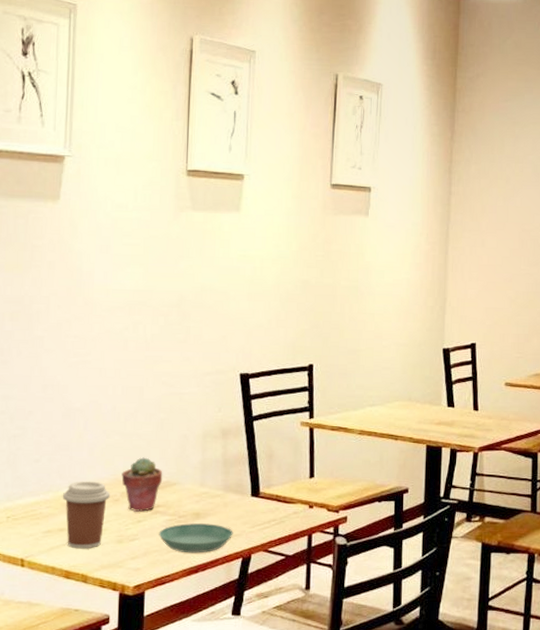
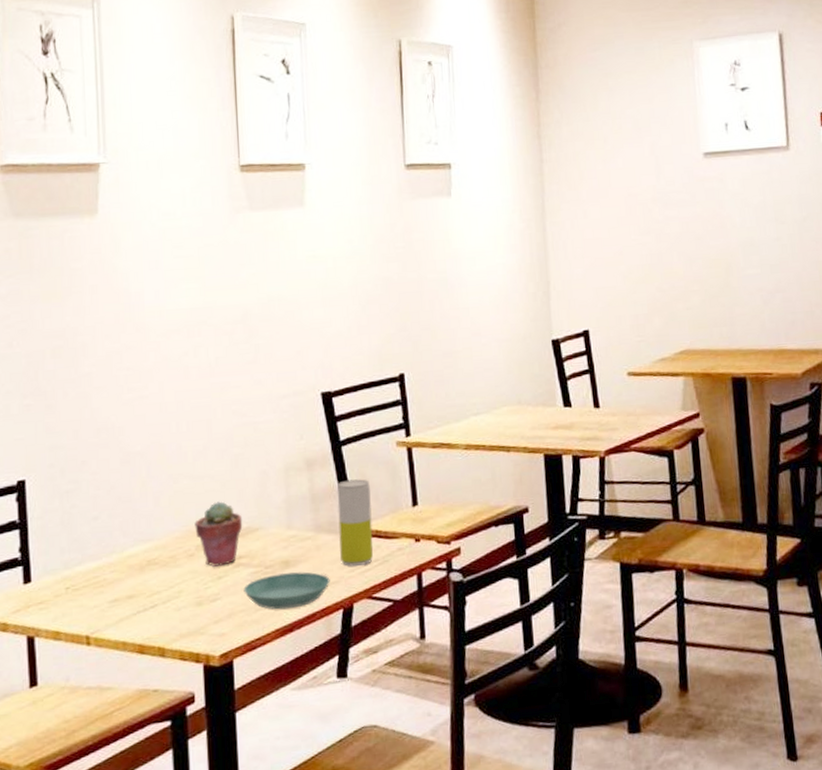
coffee cup: present [62,481,111,549] -> none [128,535,184,618]
beverage can: none [244,450,275,523] -> present [337,479,373,566]

